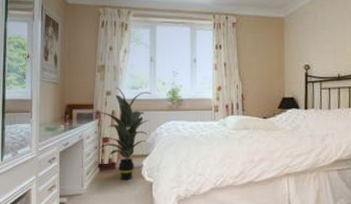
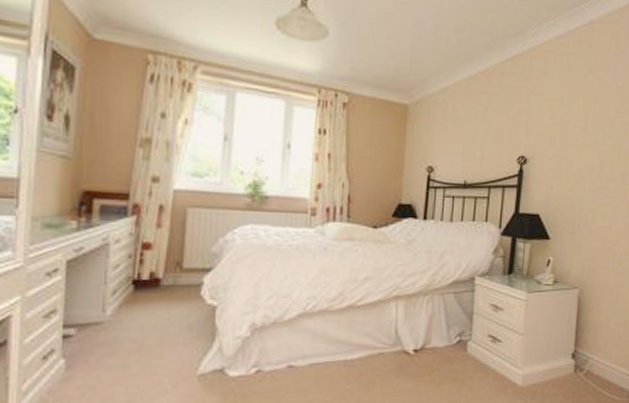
indoor plant: present [92,87,152,181] -> none [126,171,223,304]

